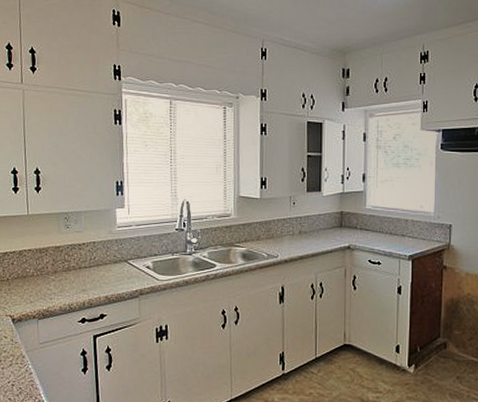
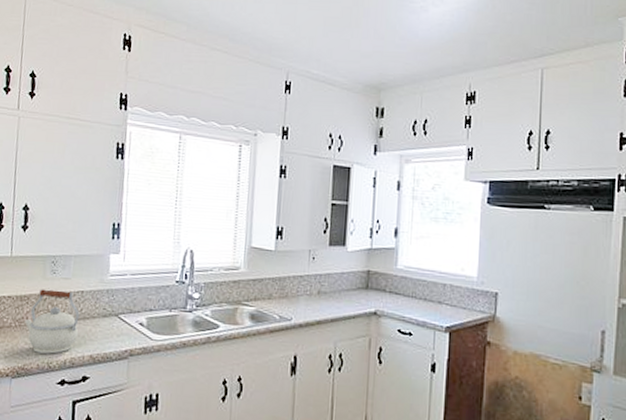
kettle: none [45,242,94,297] -> present [24,289,80,354]

